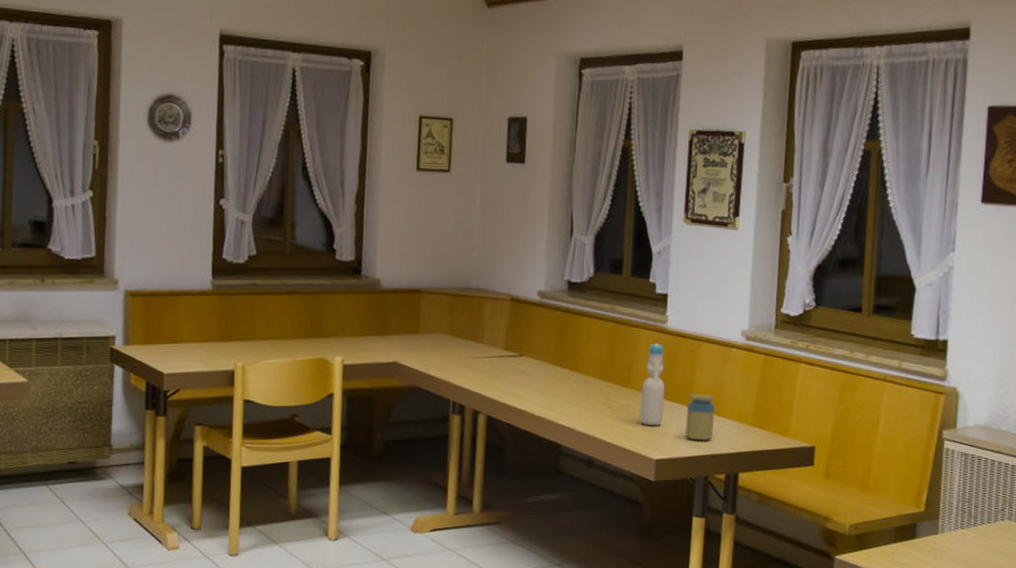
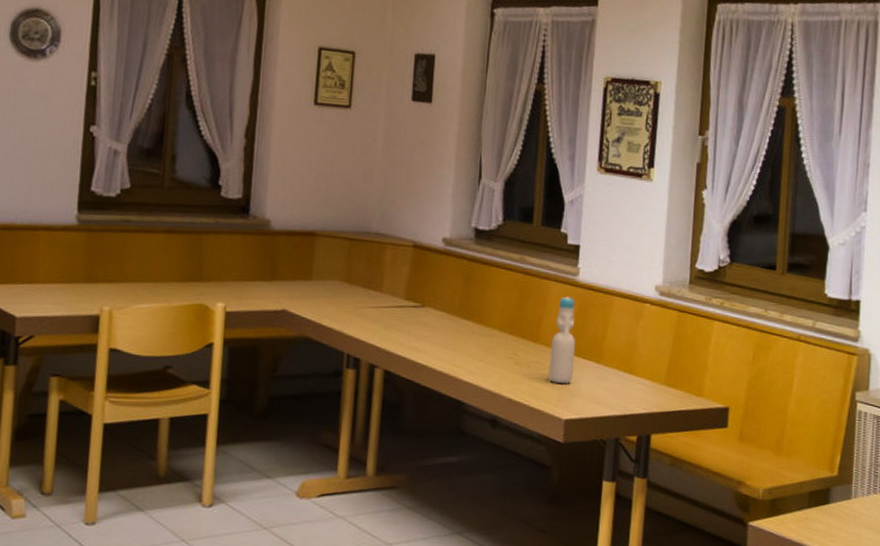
jar: present [685,393,716,441] -> none [596,350,628,401]

